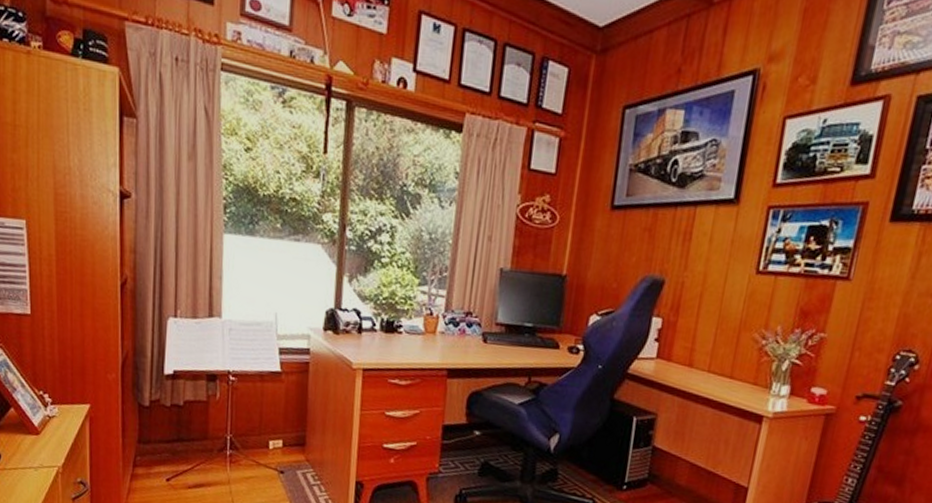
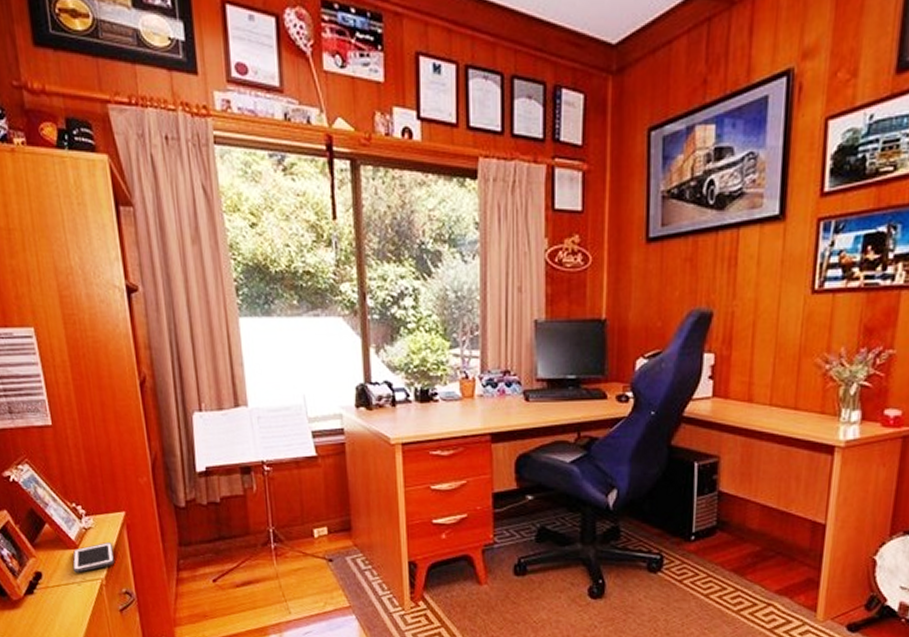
cell phone: none [32,432,73,459] -> present [72,542,114,573]

